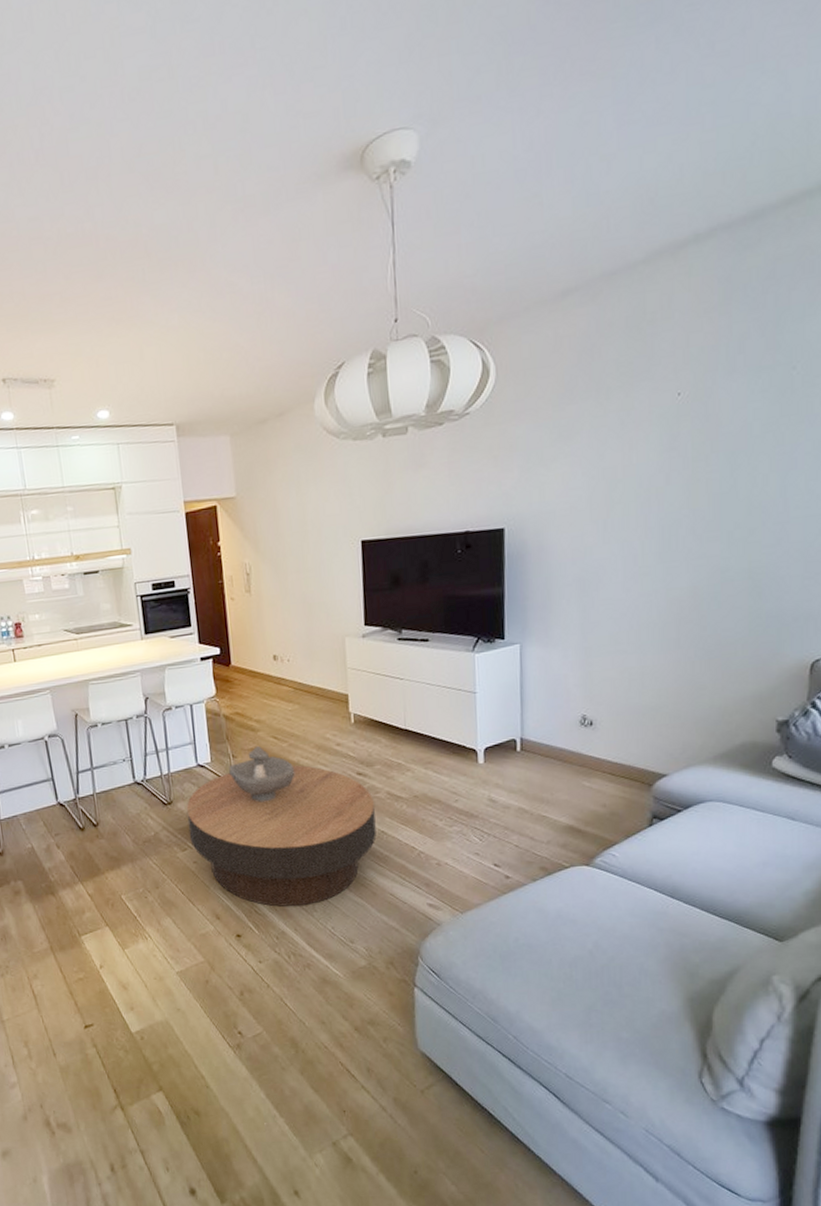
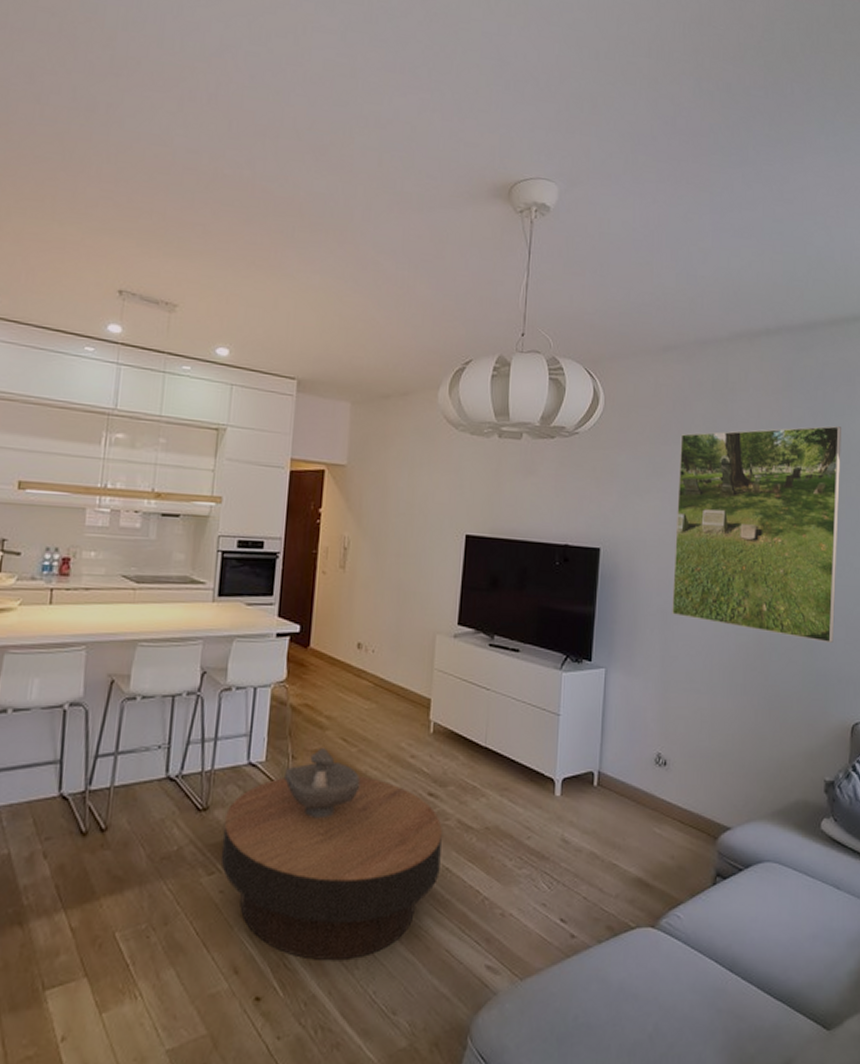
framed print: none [589,332,800,583] -> present [672,426,841,643]

